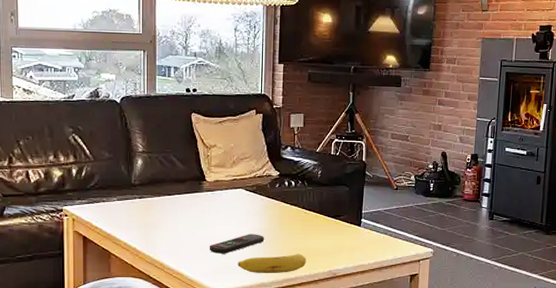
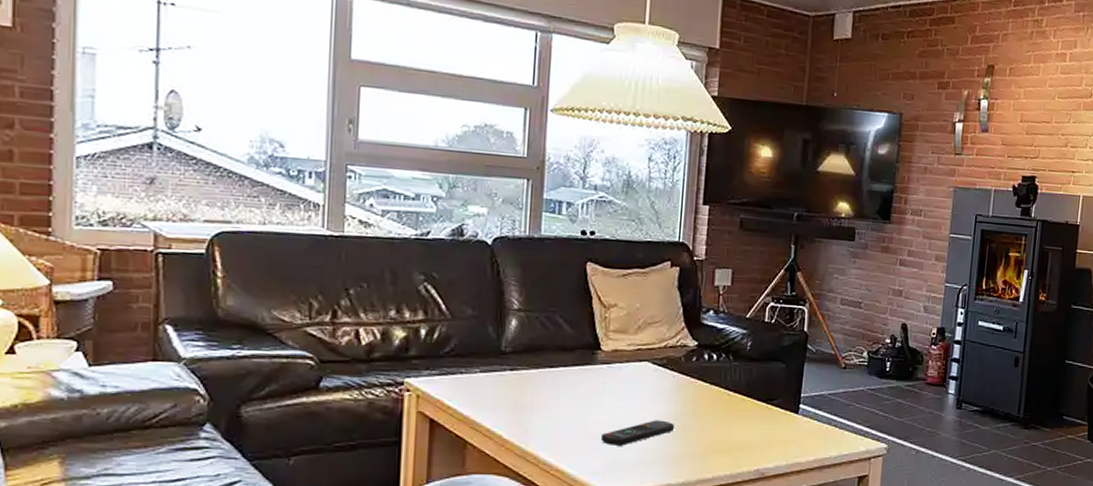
fruit: present [238,253,307,274] -> none [637,446,728,473]

